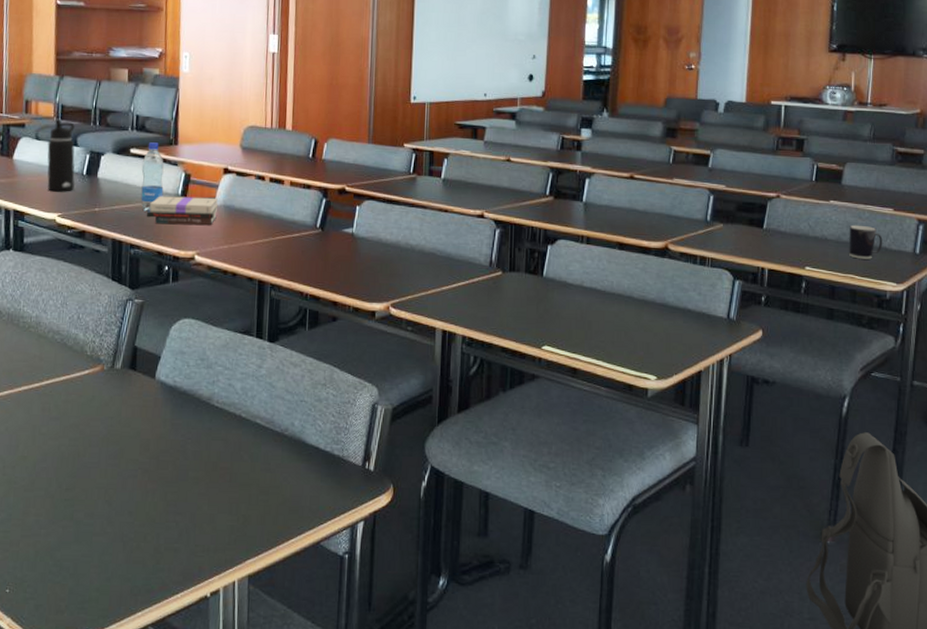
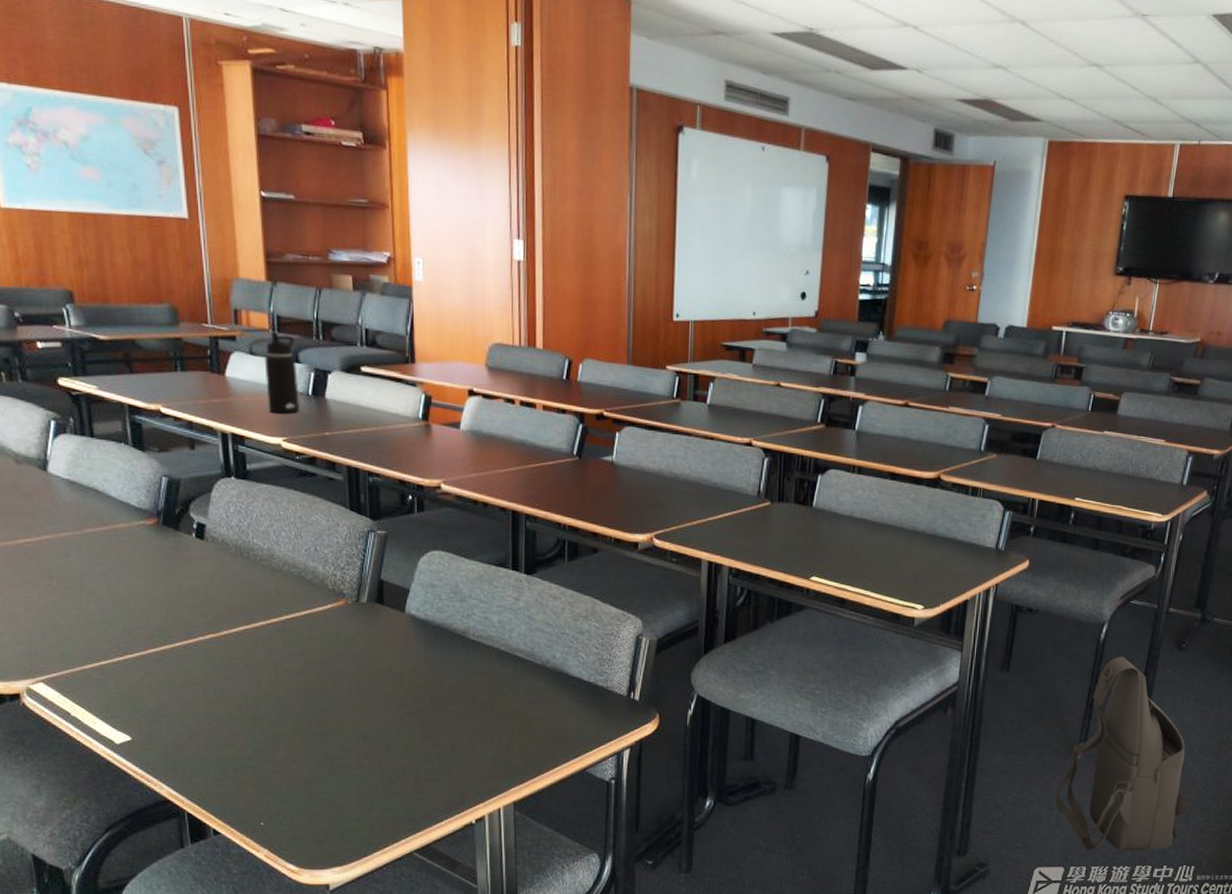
bottle: present [140,142,164,211] -> none [375,360,402,436]
books: present [146,196,218,225] -> none [383,419,464,451]
mug: present [849,224,883,259] -> none [1119,456,1152,490]

